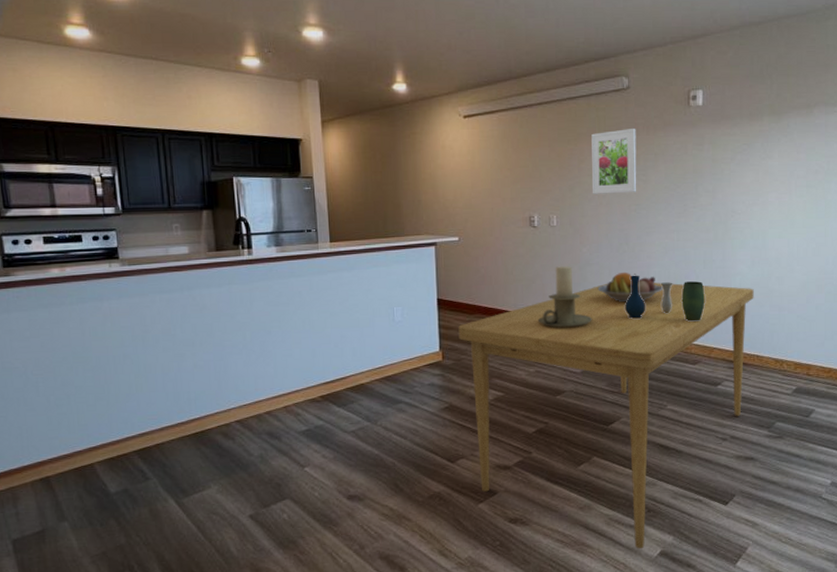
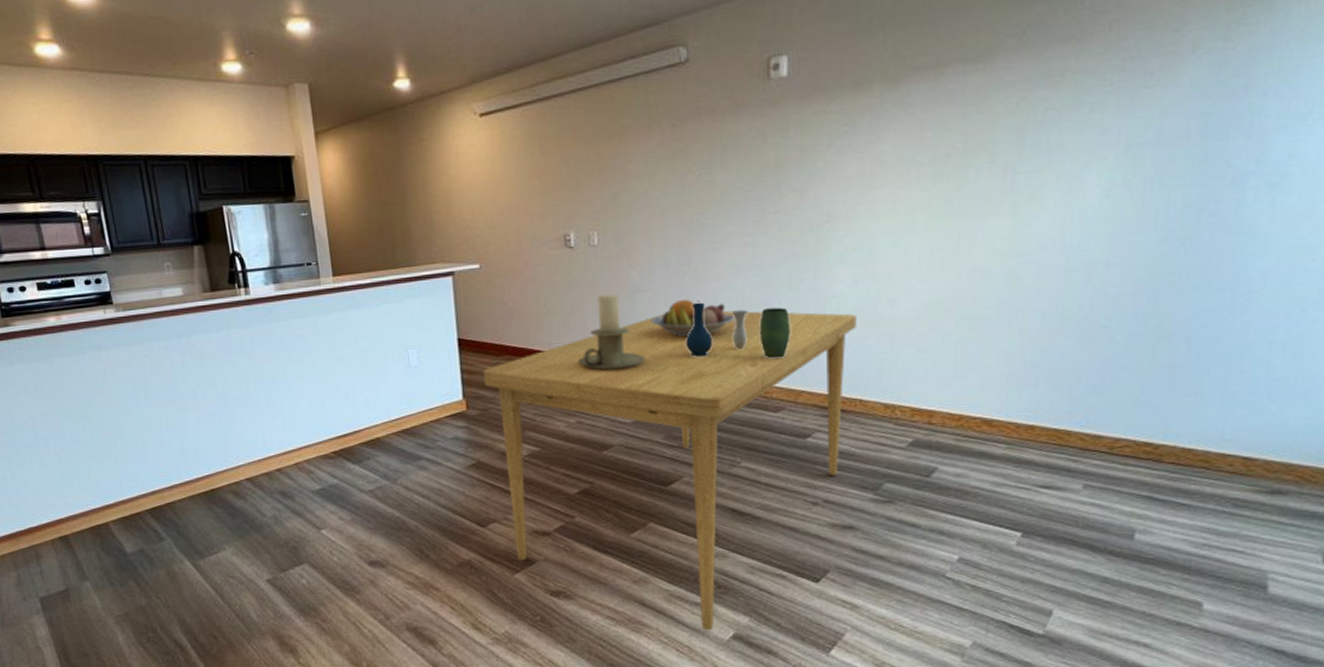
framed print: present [591,129,637,194] -> none [640,114,700,203]

